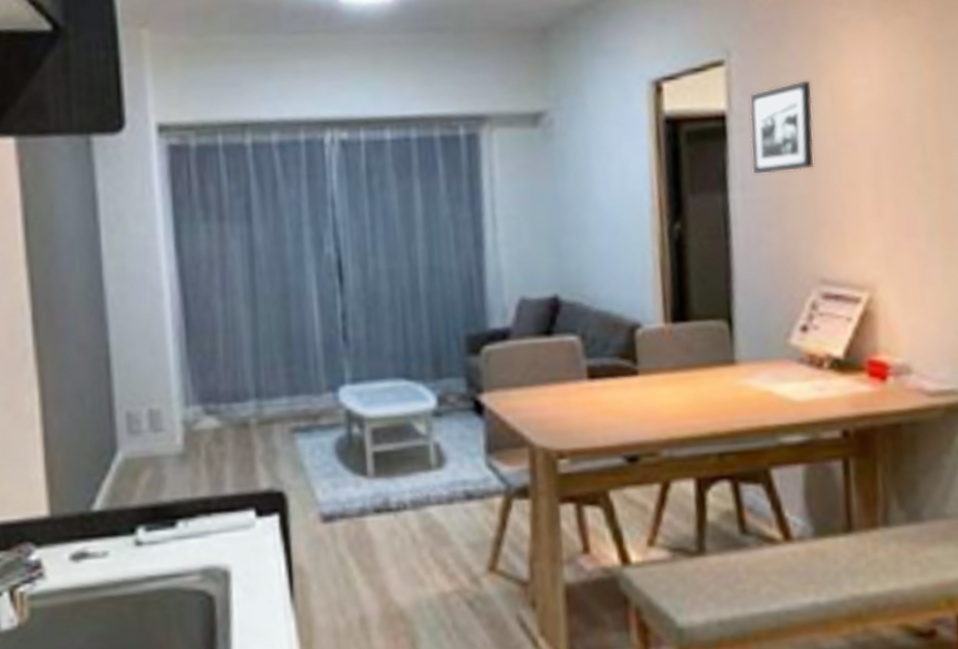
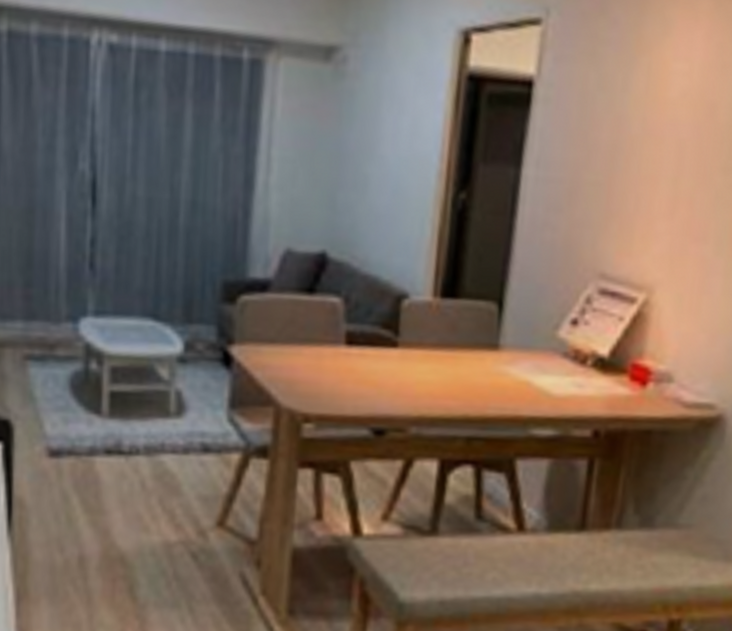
picture frame: present [749,79,815,176] -> none [551,54,630,155]

